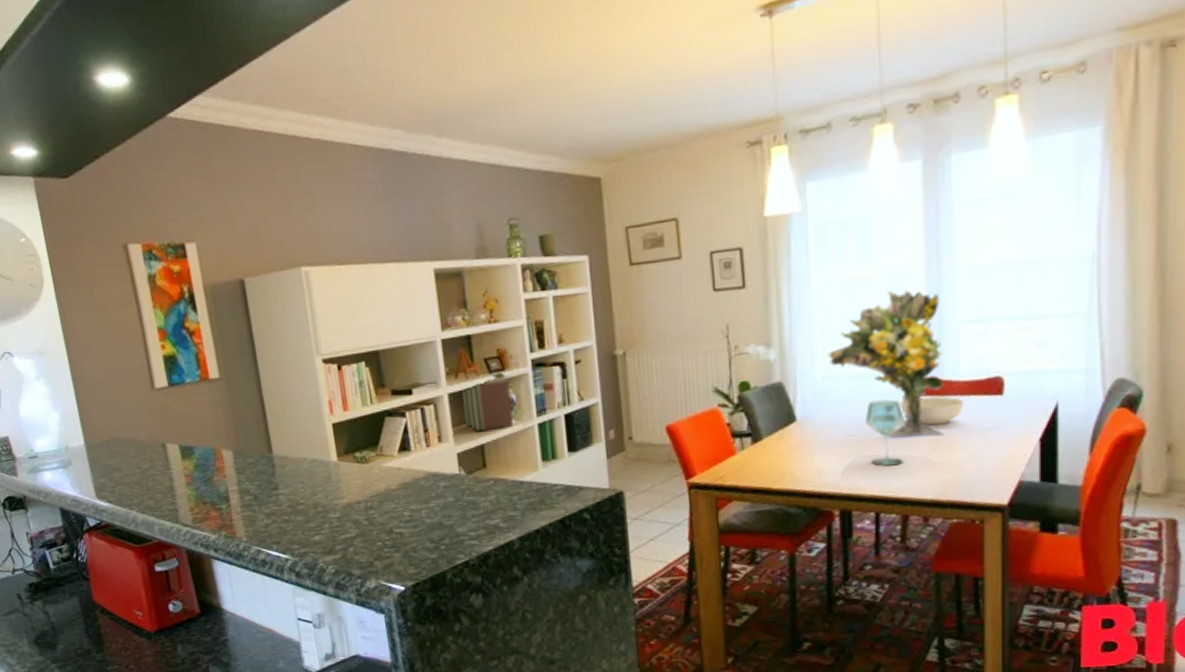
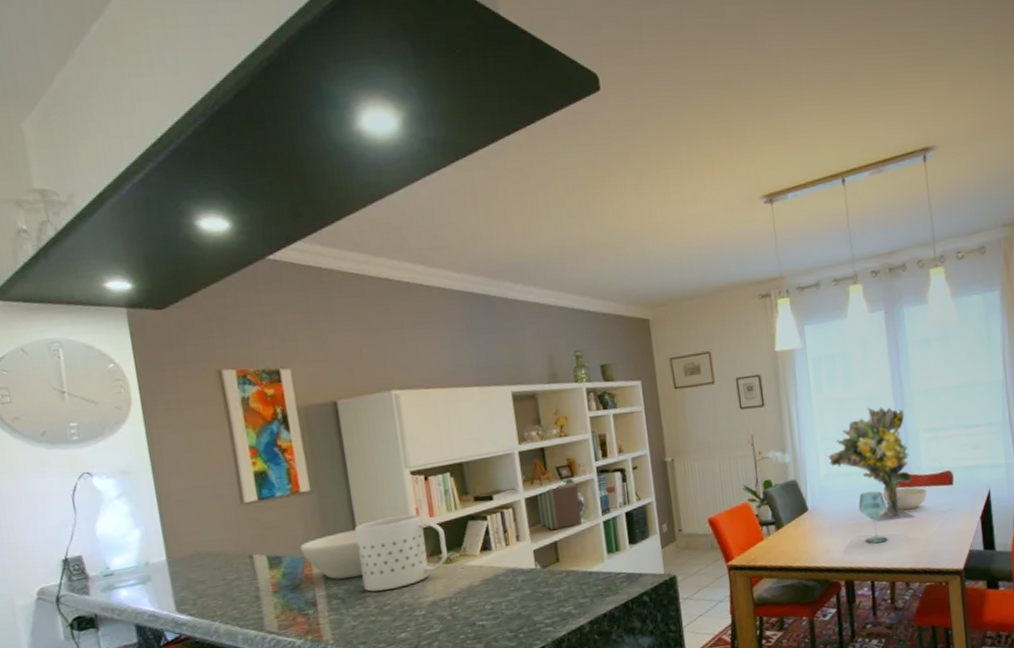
soup bowl: none [211,422,276,474] -> present [300,530,364,579]
mug: none [265,407,364,489] -> present [354,514,448,592]

